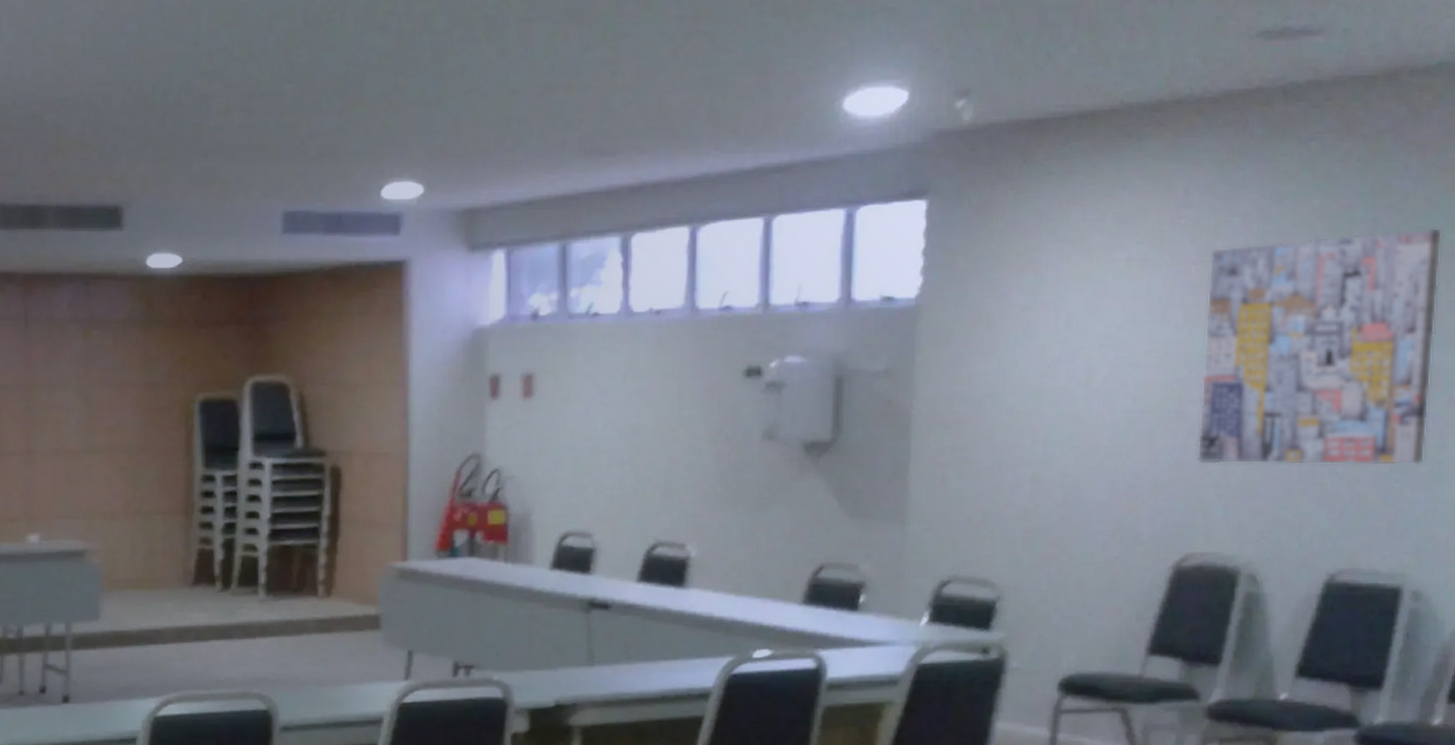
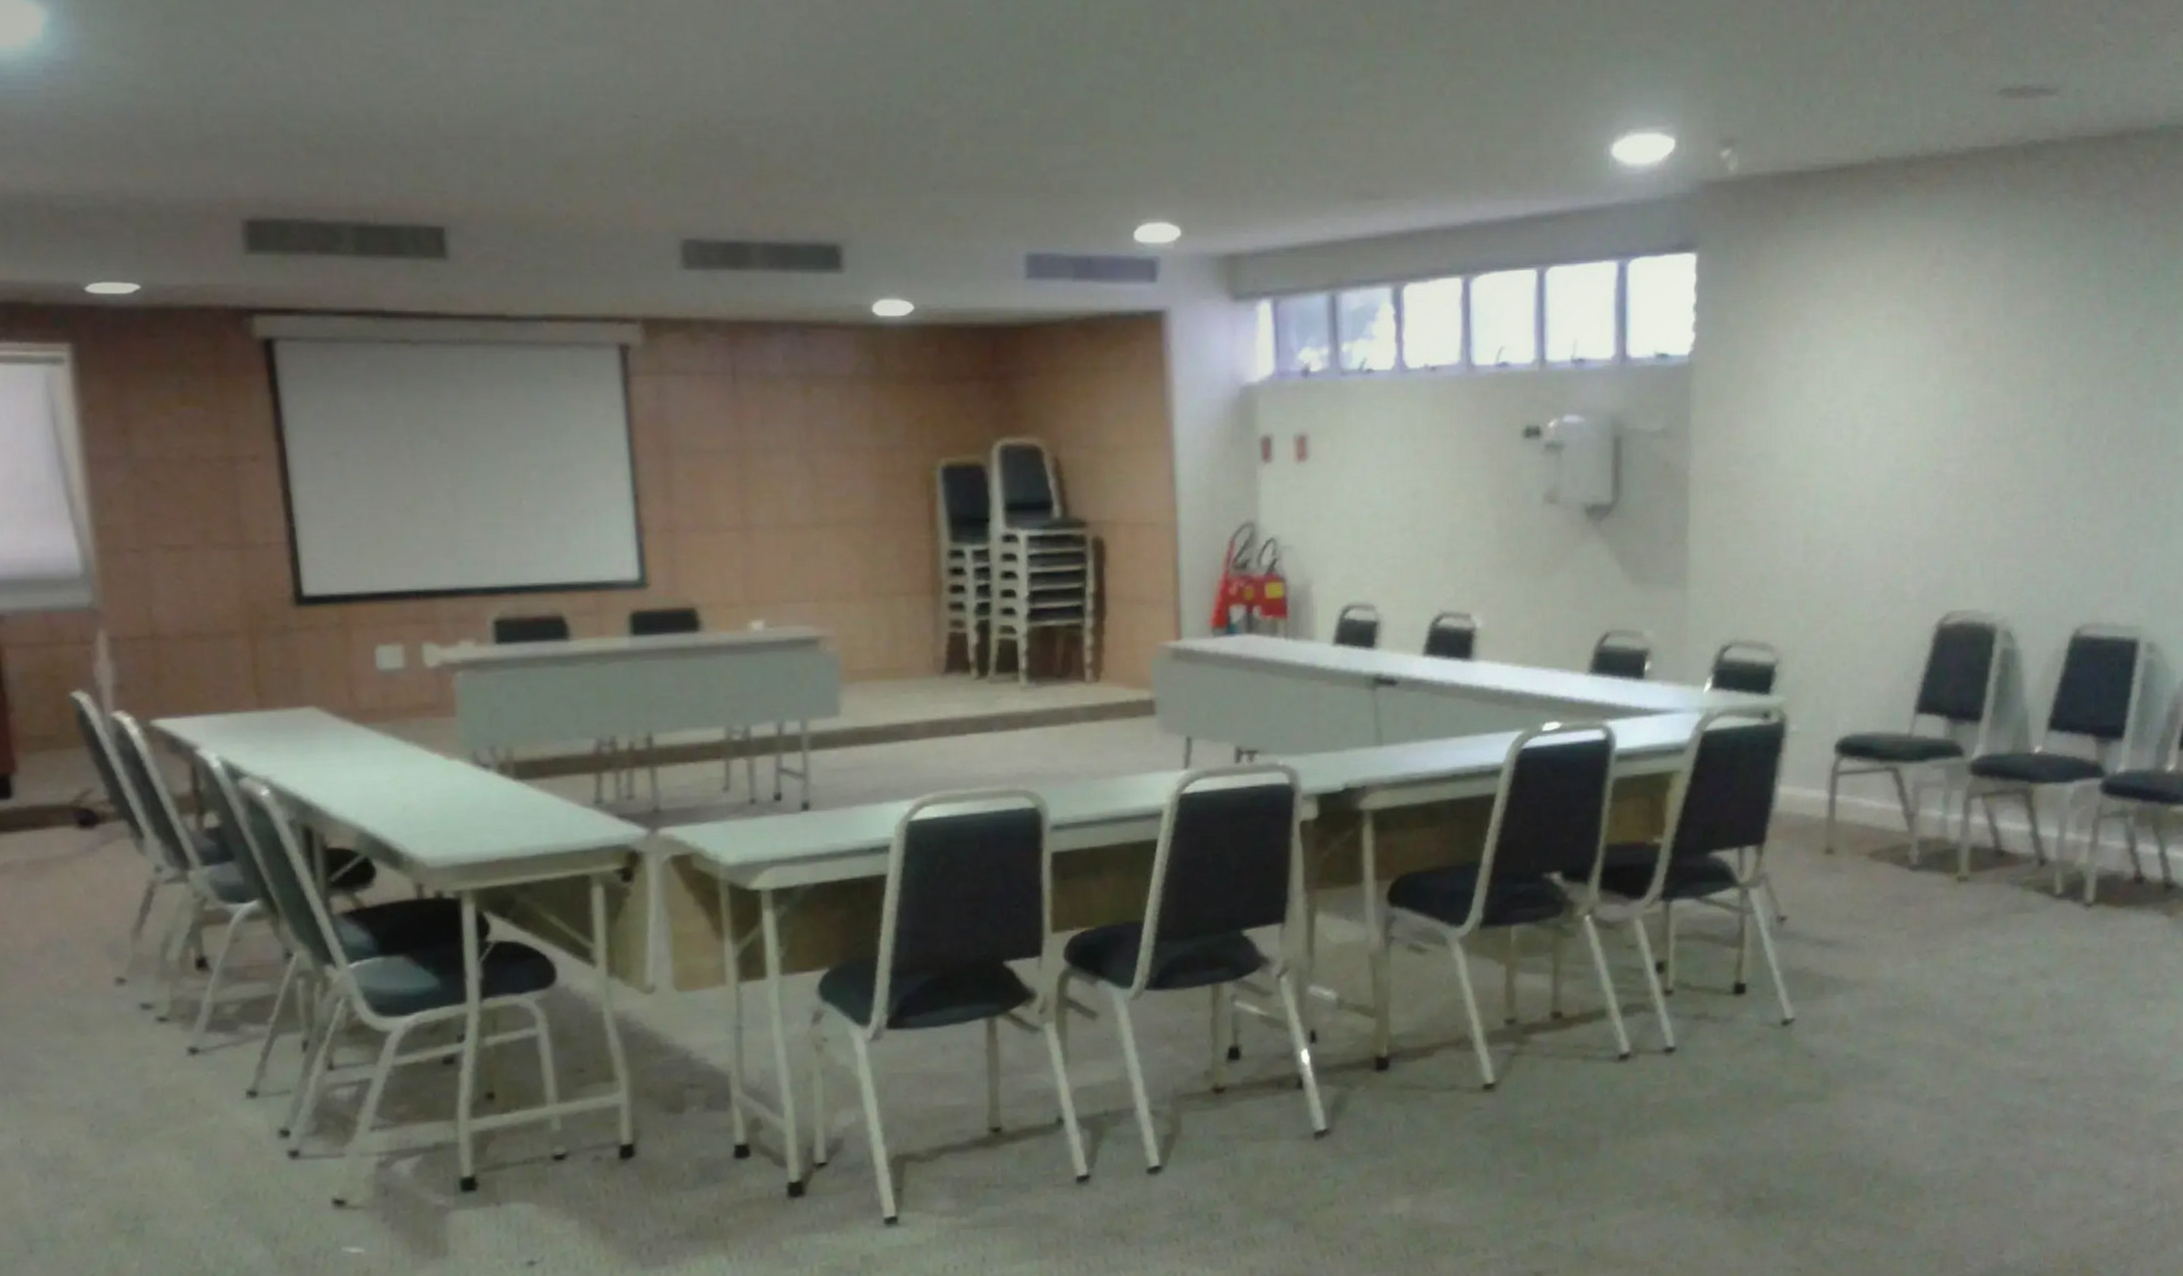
wall art: present [1197,227,1443,466] -> none [1955,288,2167,523]

